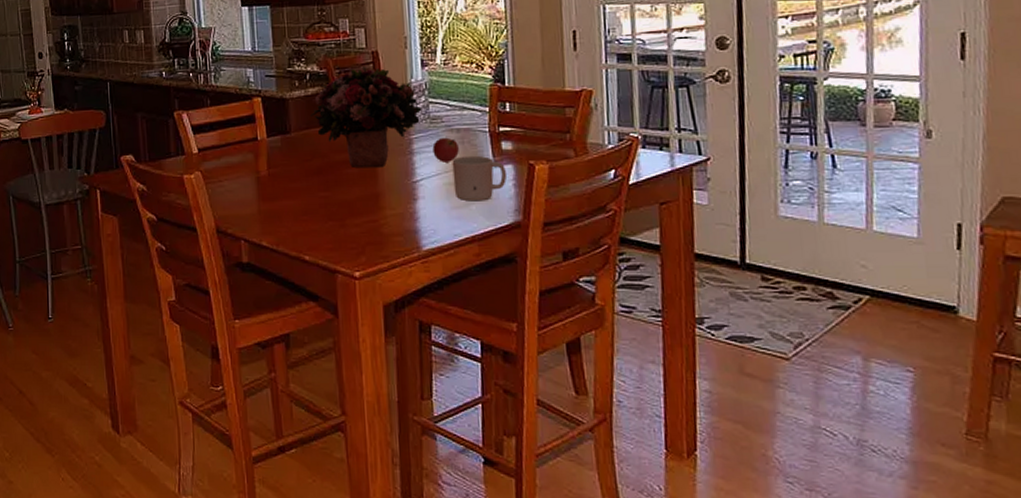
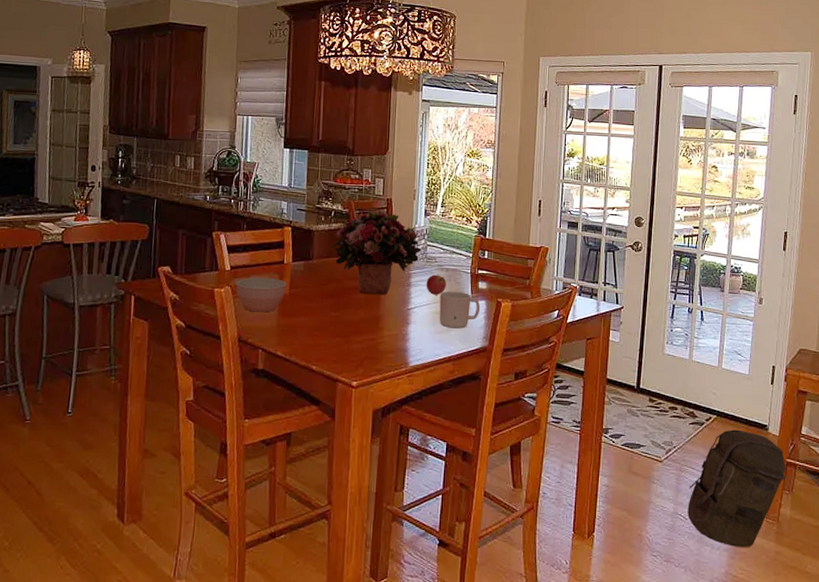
bowl: none [206,158,264,199] -> present [235,278,287,313]
backpack: none [834,314,995,475] -> present [687,429,786,548]

